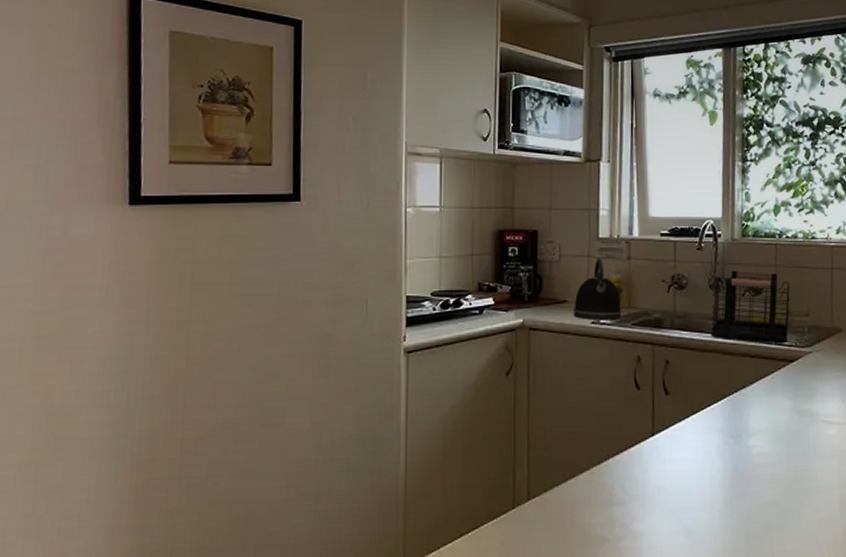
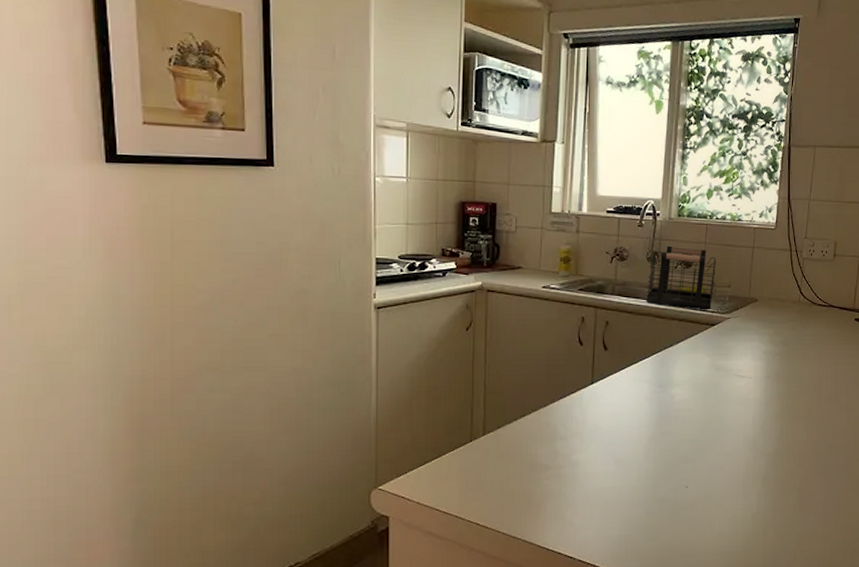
kettle: present [572,257,622,320] -> none [526,230,570,285]

